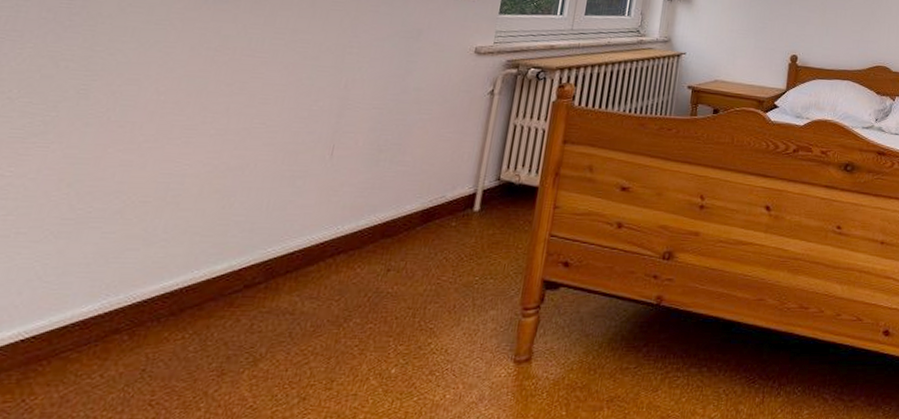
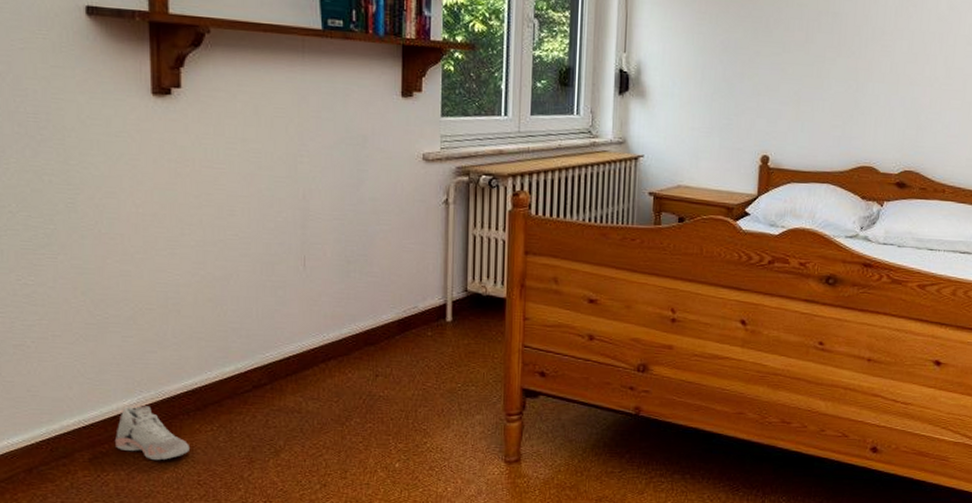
shoe: none [56,312,151,378] -> present [114,406,189,461]

